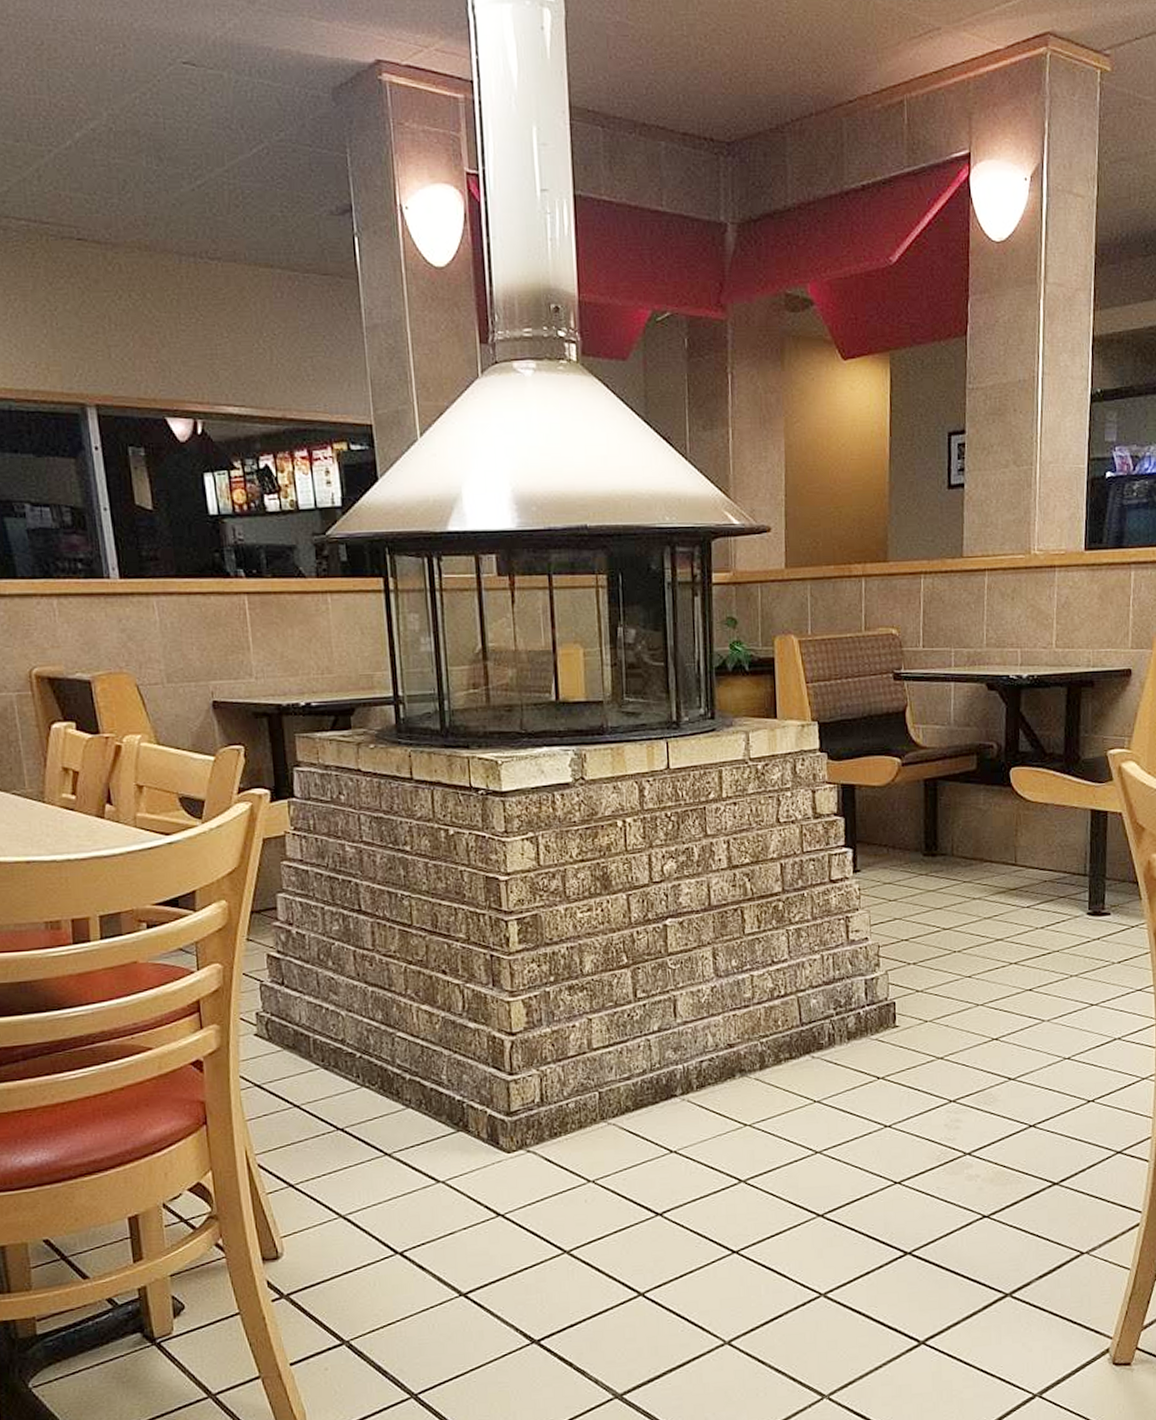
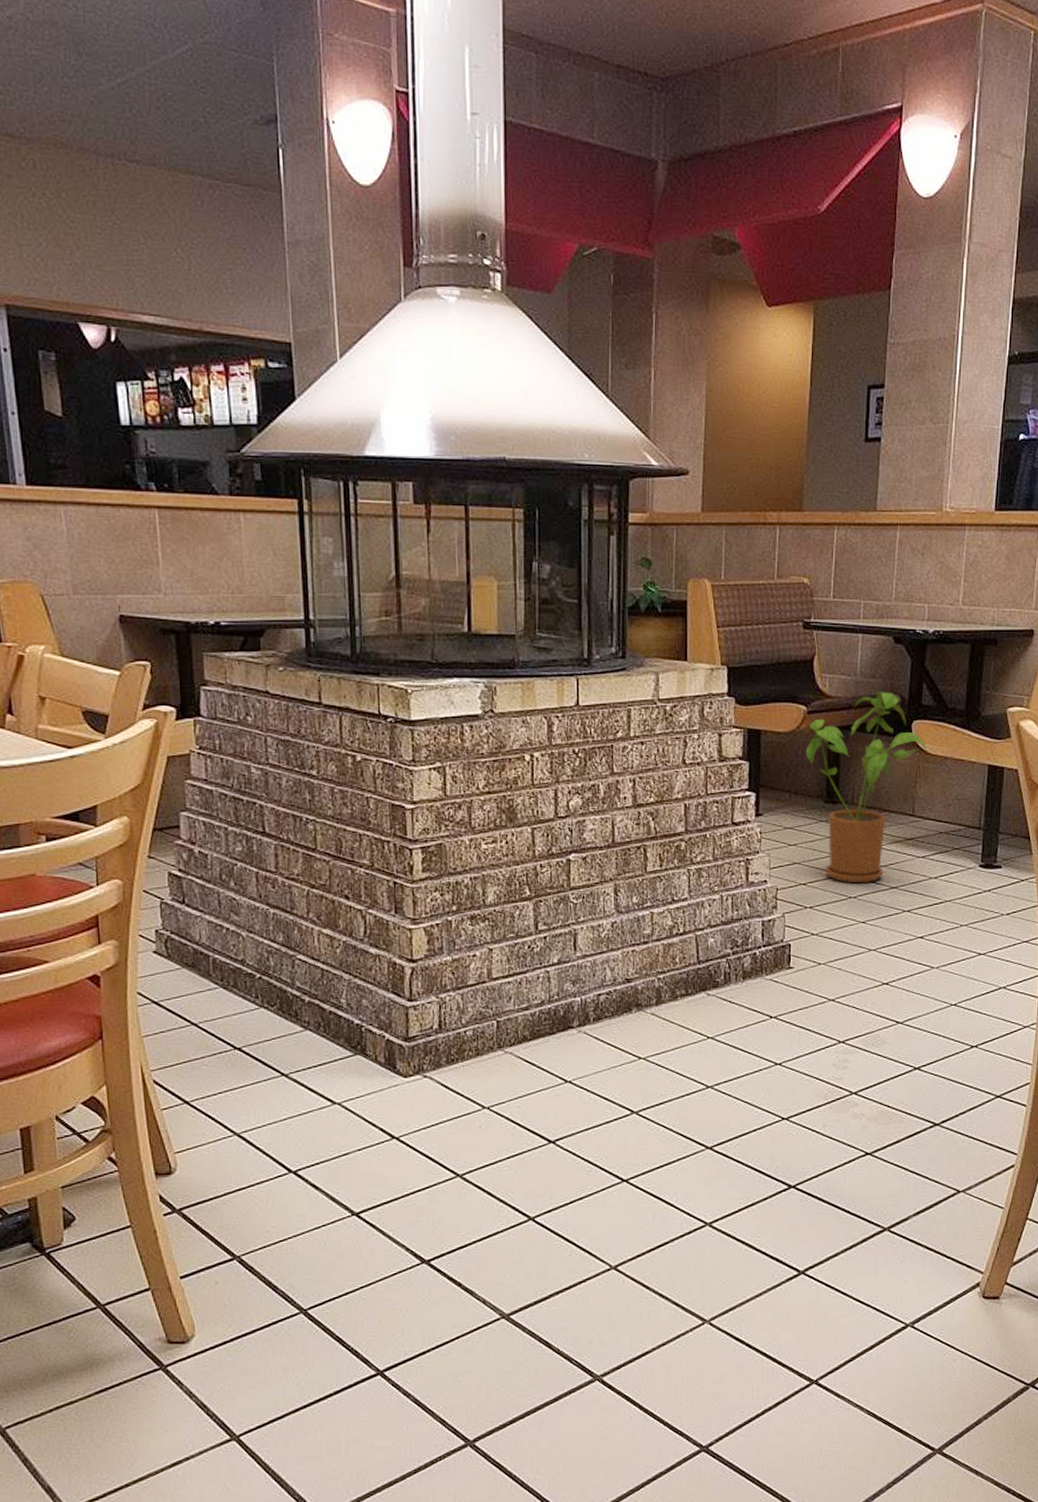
house plant: none [901,740,1028,937] -> present [805,692,928,884]

